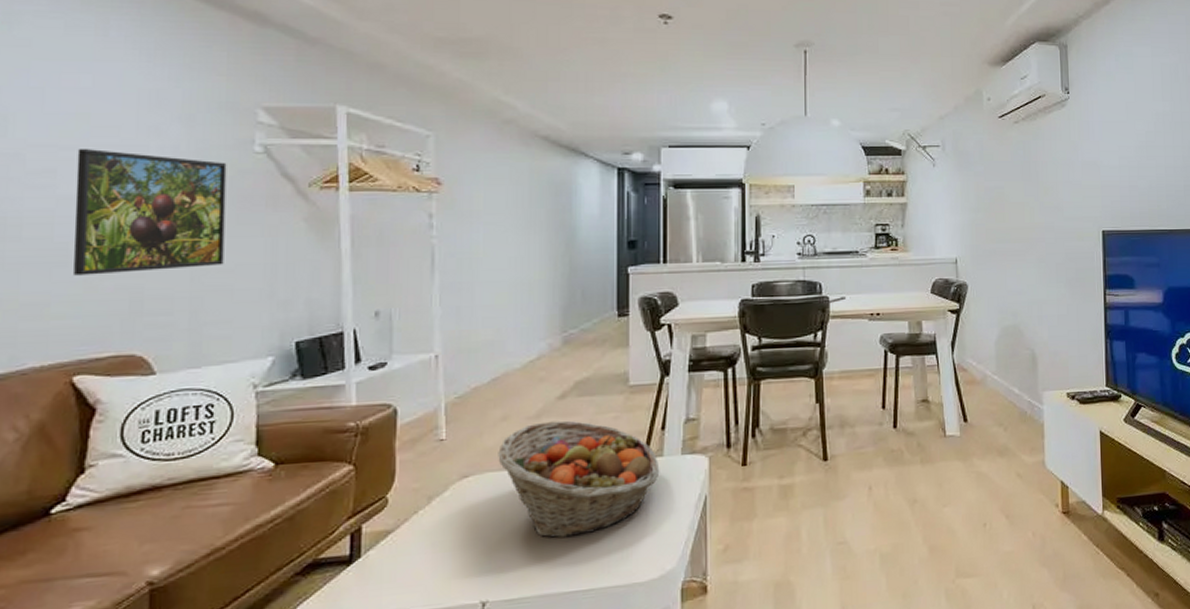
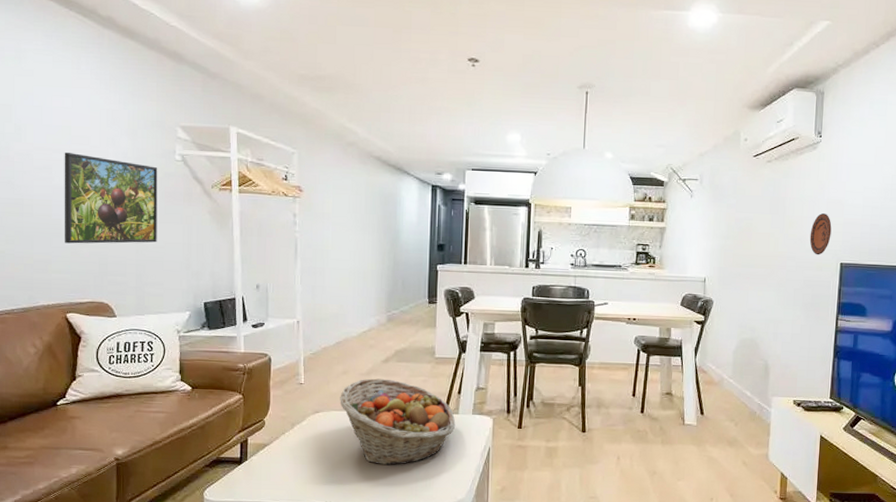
decorative plate: none [1067,177,1090,224] -> present [809,213,832,255]

